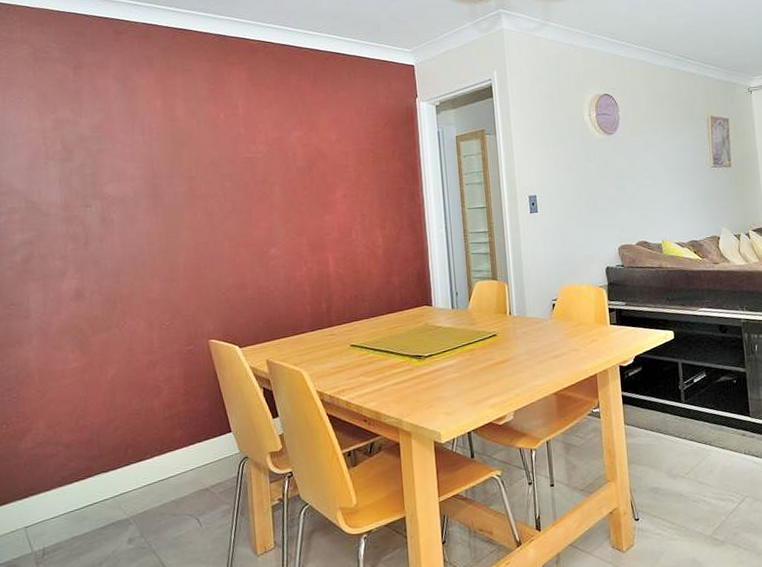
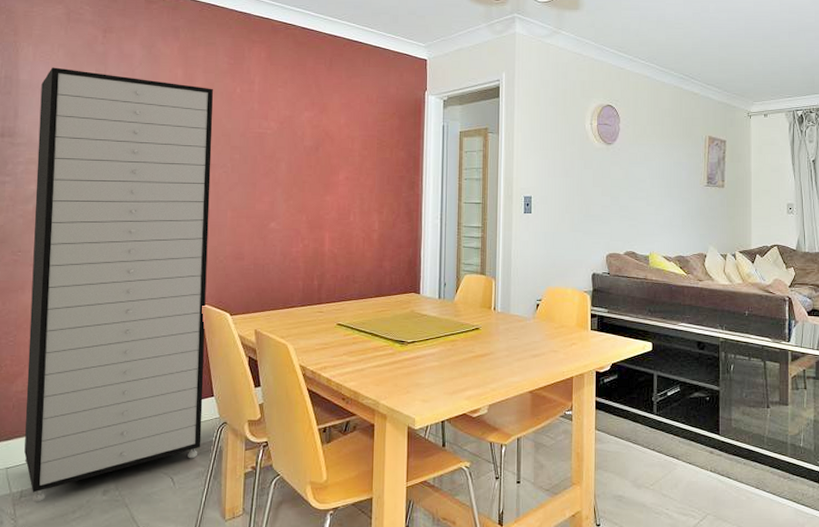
storage cabinet: none [14,110,224,559] -> present [24,67,213,502]

